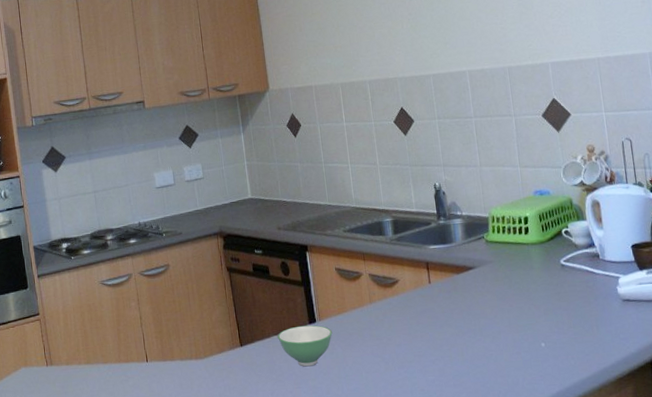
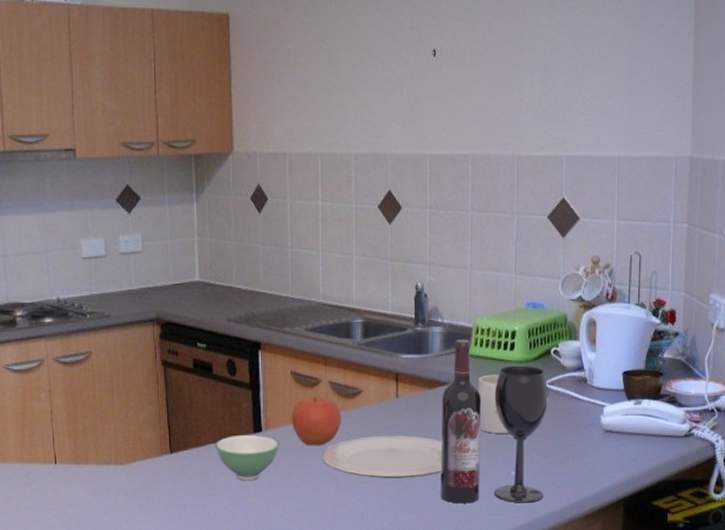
fruit: none [339,288,384,332] -> present [291,396,342,446]
plate: none [370,317,478,357] -> present [322,435,442,479]
wine bottle: none [469,227,516,376] -> present [440,339,482,504]
mug: none [499,256,534,310] -> present [477,374,509,435]
wine glass: none [515,246,574,372] -> present [494,365,549,503]

